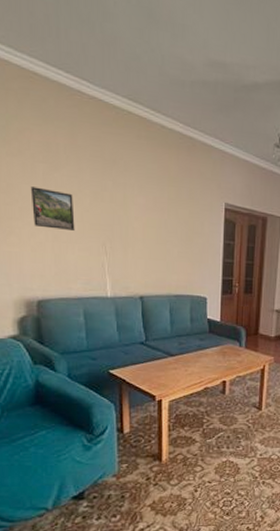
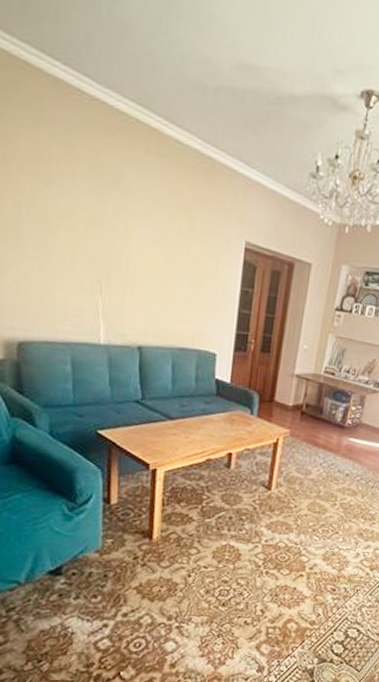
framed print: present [30,186,75,230] -> none [15,204,66,261]

